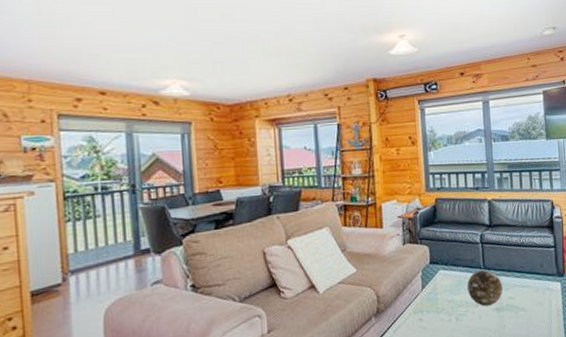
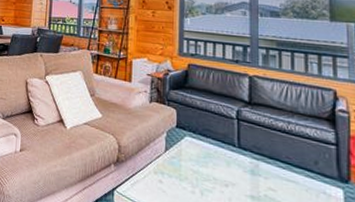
decorative orb: present [466,269,503,306] -> none [216,147,261,191]

